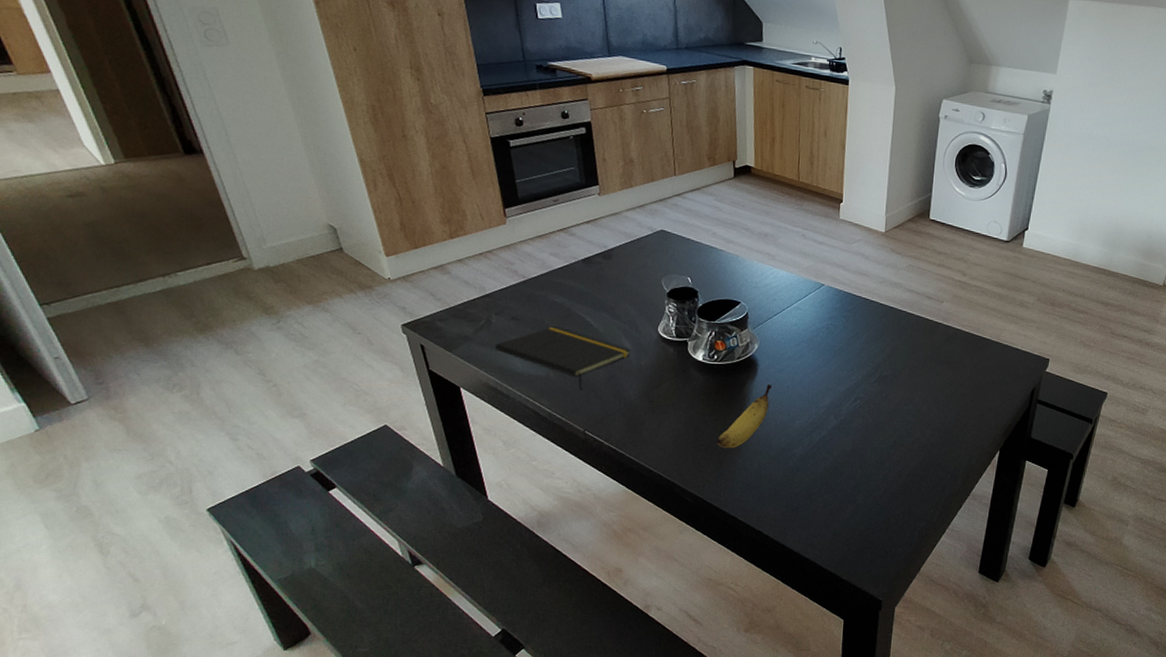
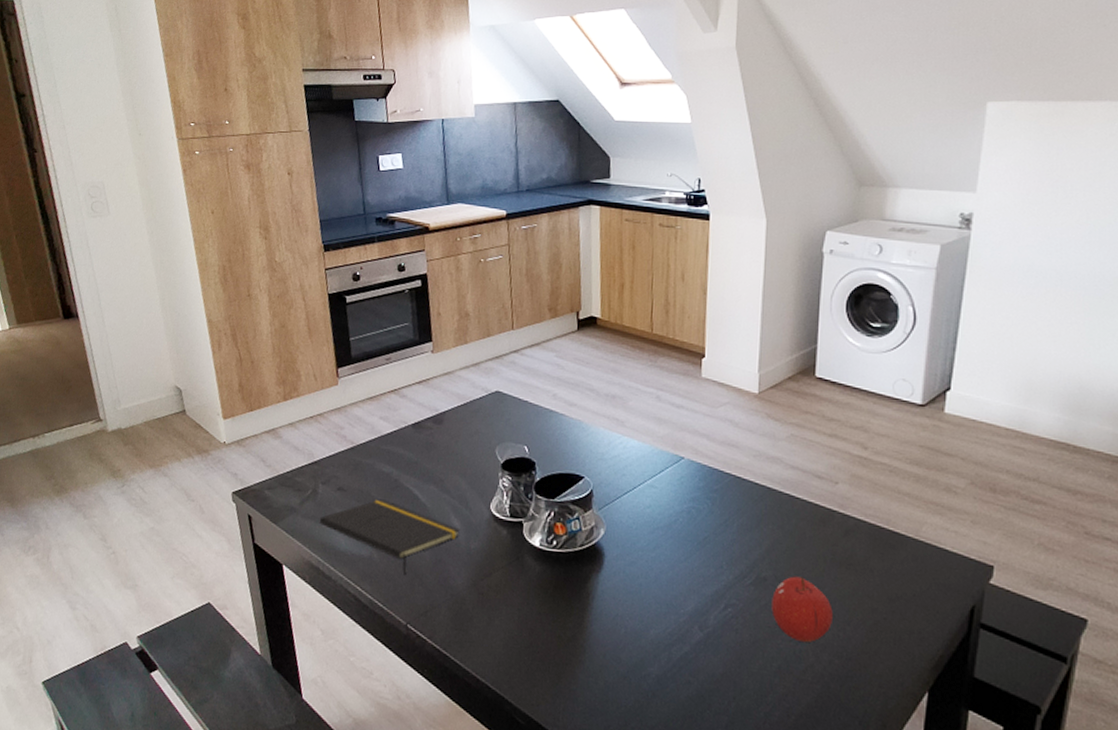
banana: present [716,383,773,449] -> none [554,579,622,660]
fruit: none [890,373,935,422] -> present [771,576,833,642]

